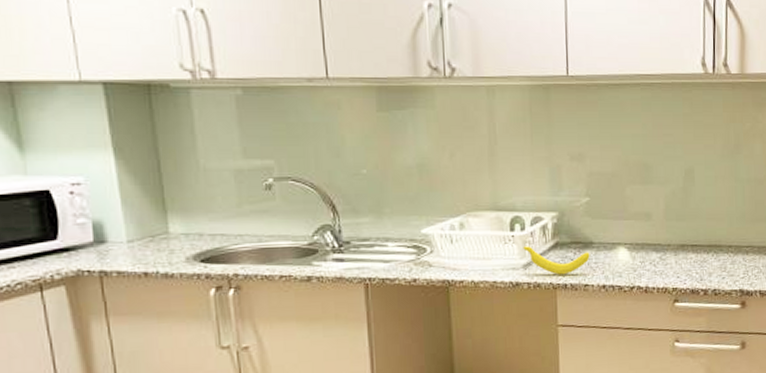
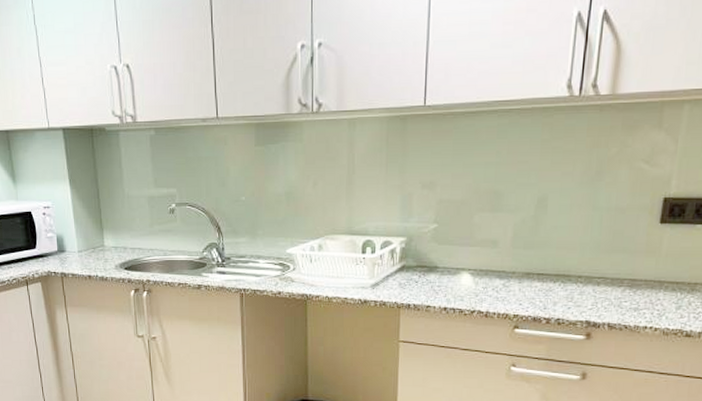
banana: present [523,246,590,275] -> none [372,268,434,296]

